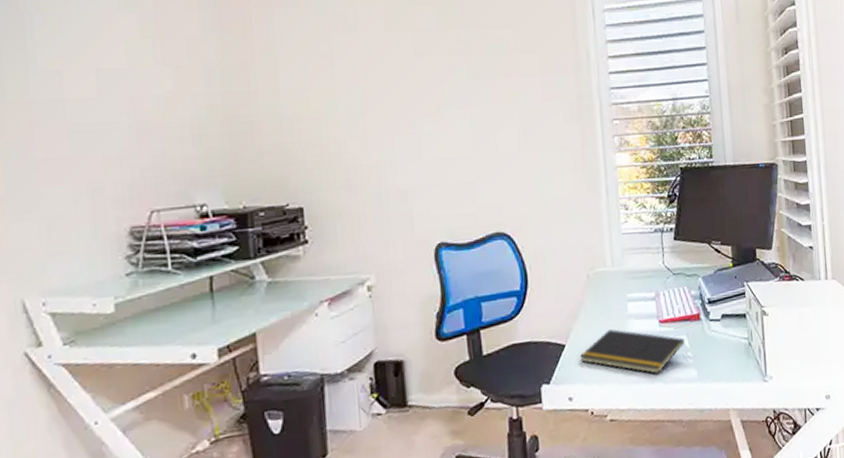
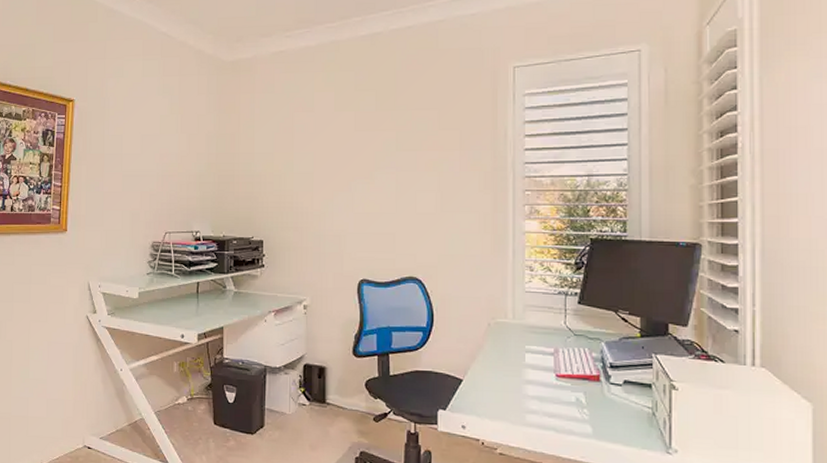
notepad: present [580,329,684,374] -> none [475,374,581,422]

